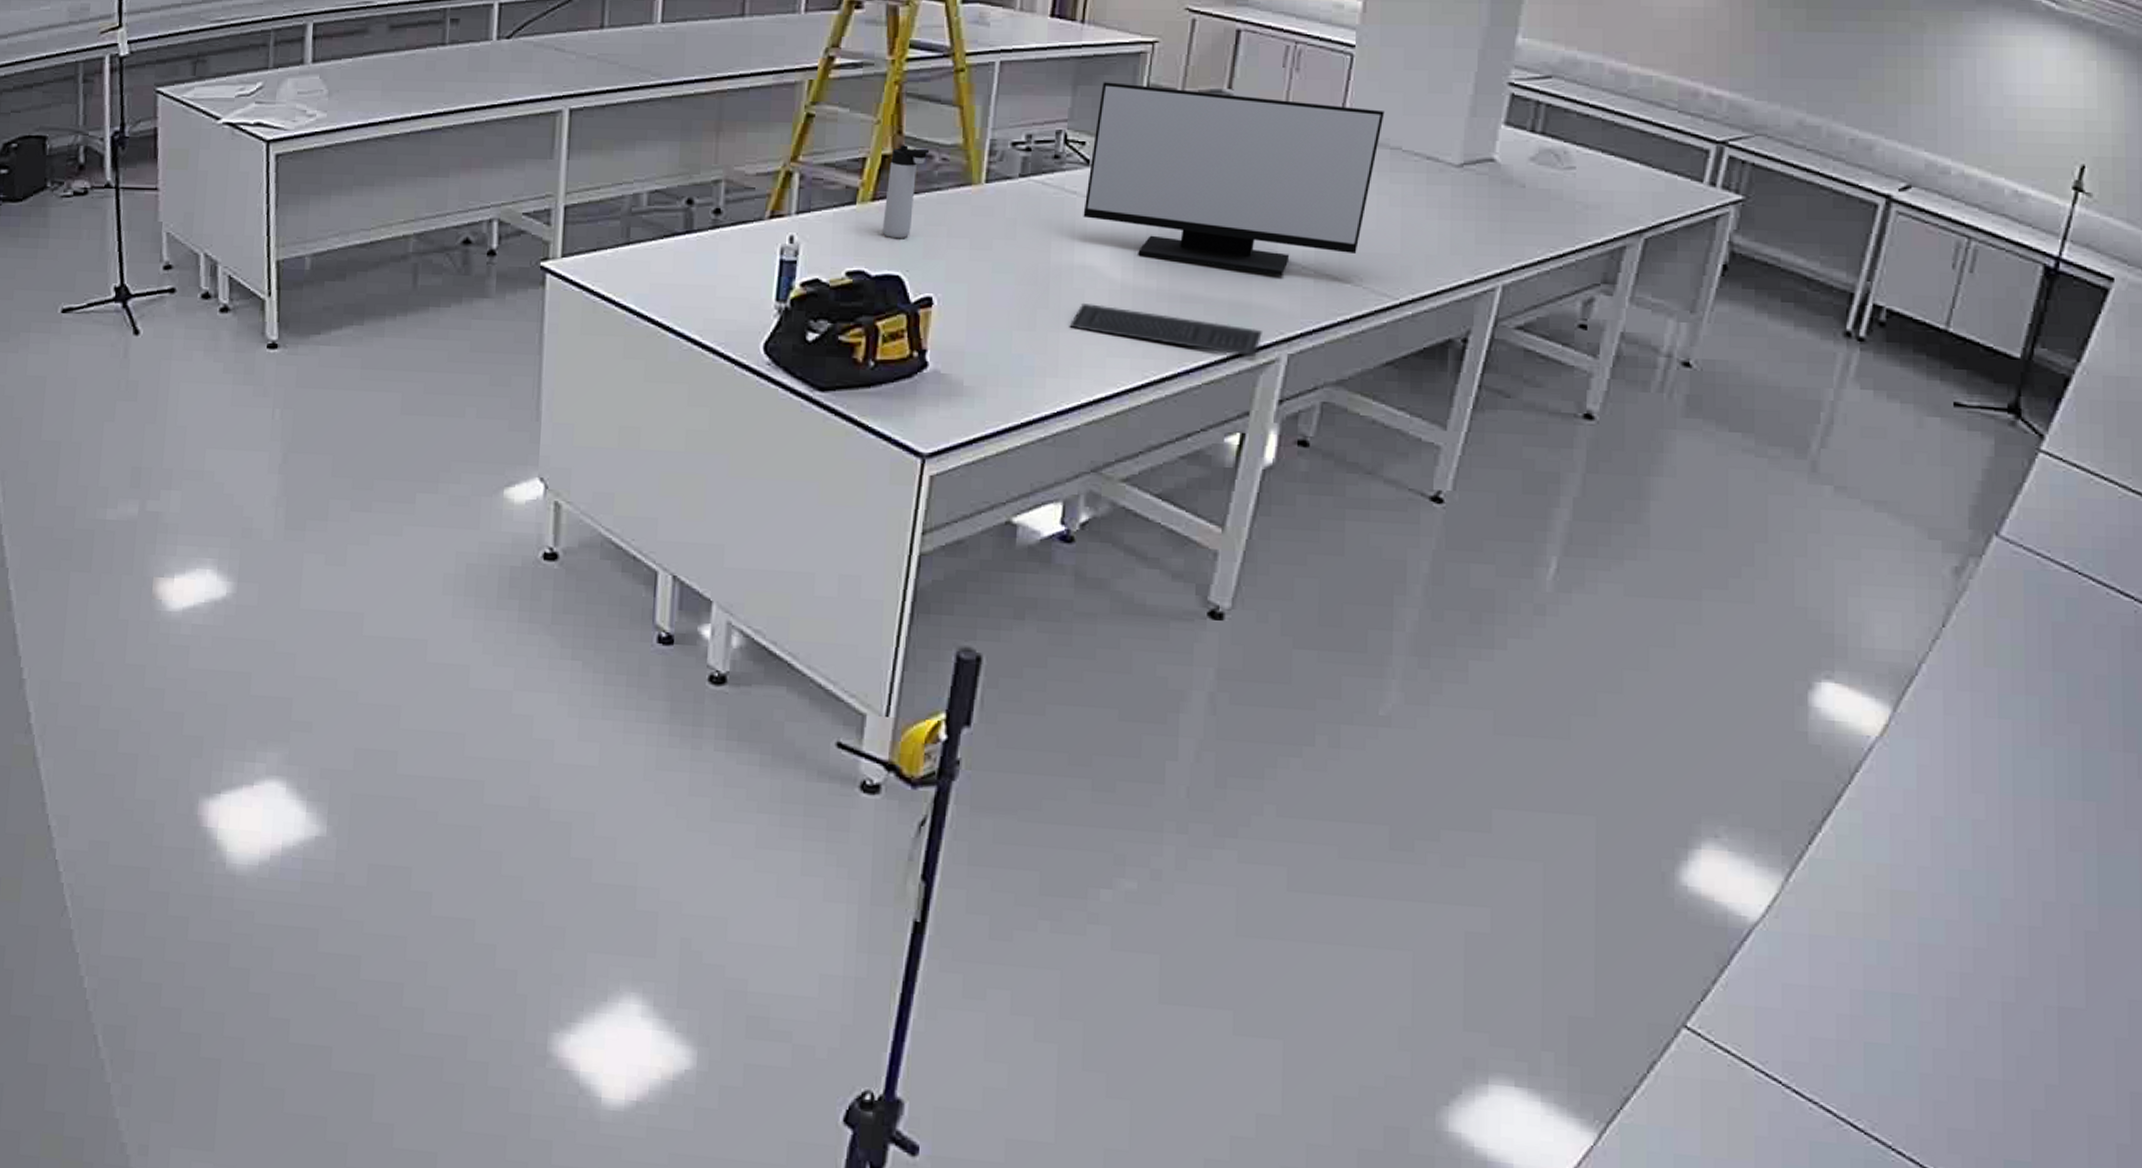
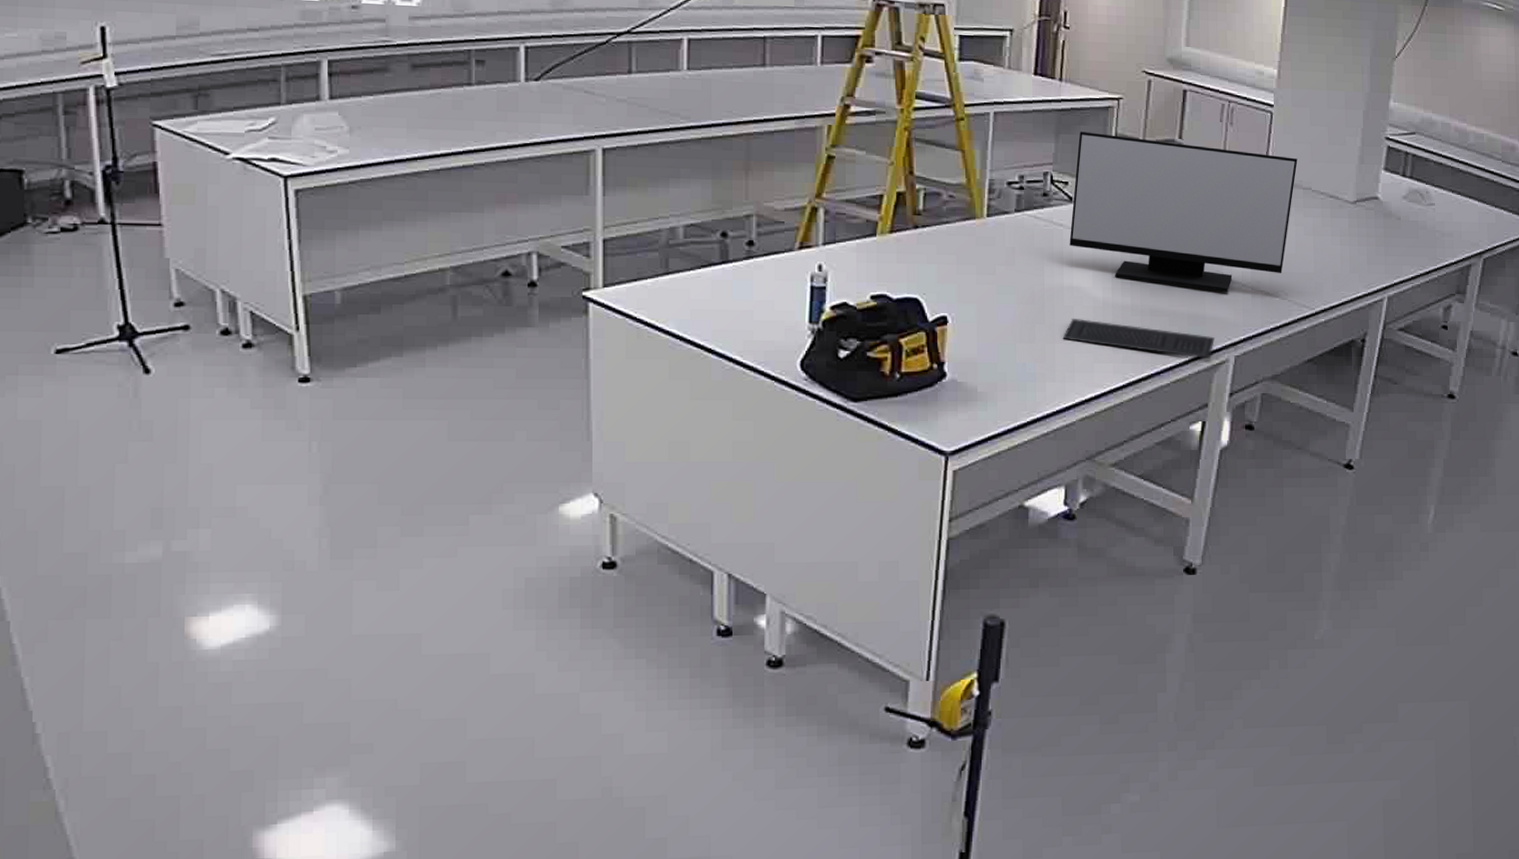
thermos bottle: present [882,145,930,239] -> none [900,184,938,266]

